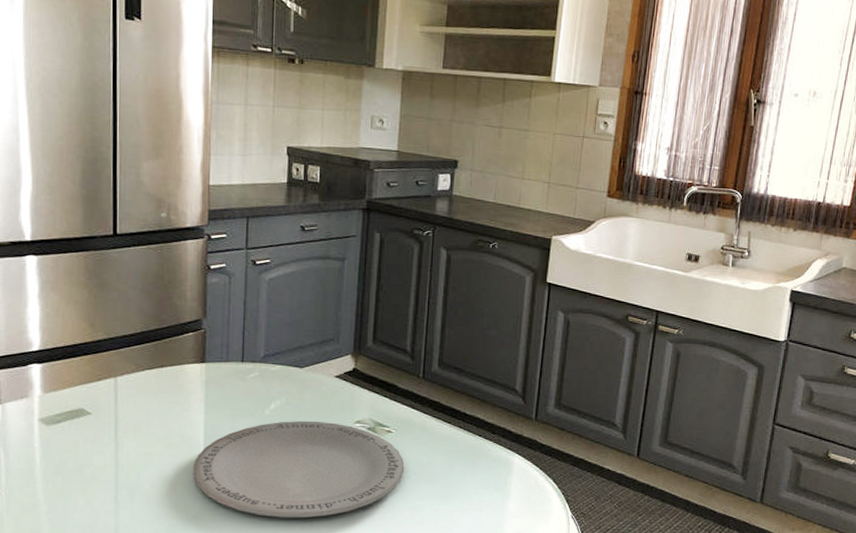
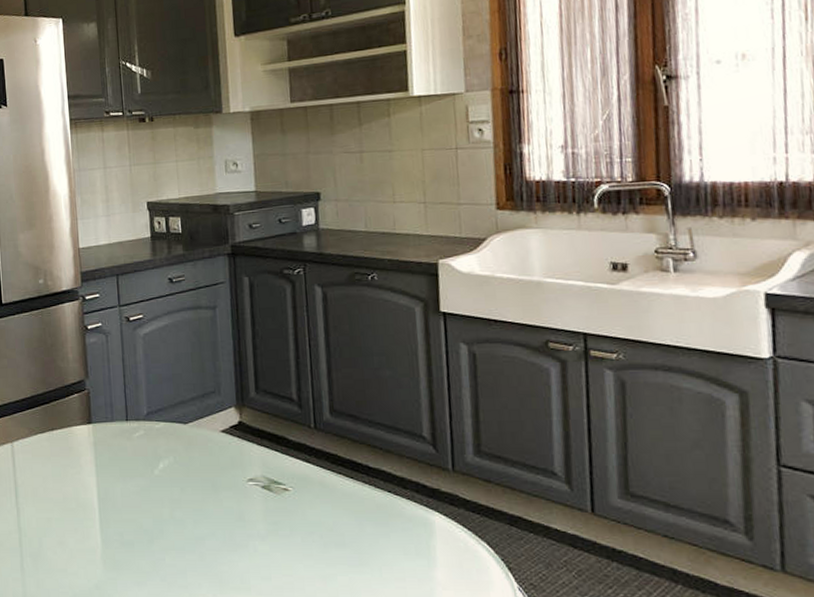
plate: present [193,421,405,519] -> none [90,481,309,589]

